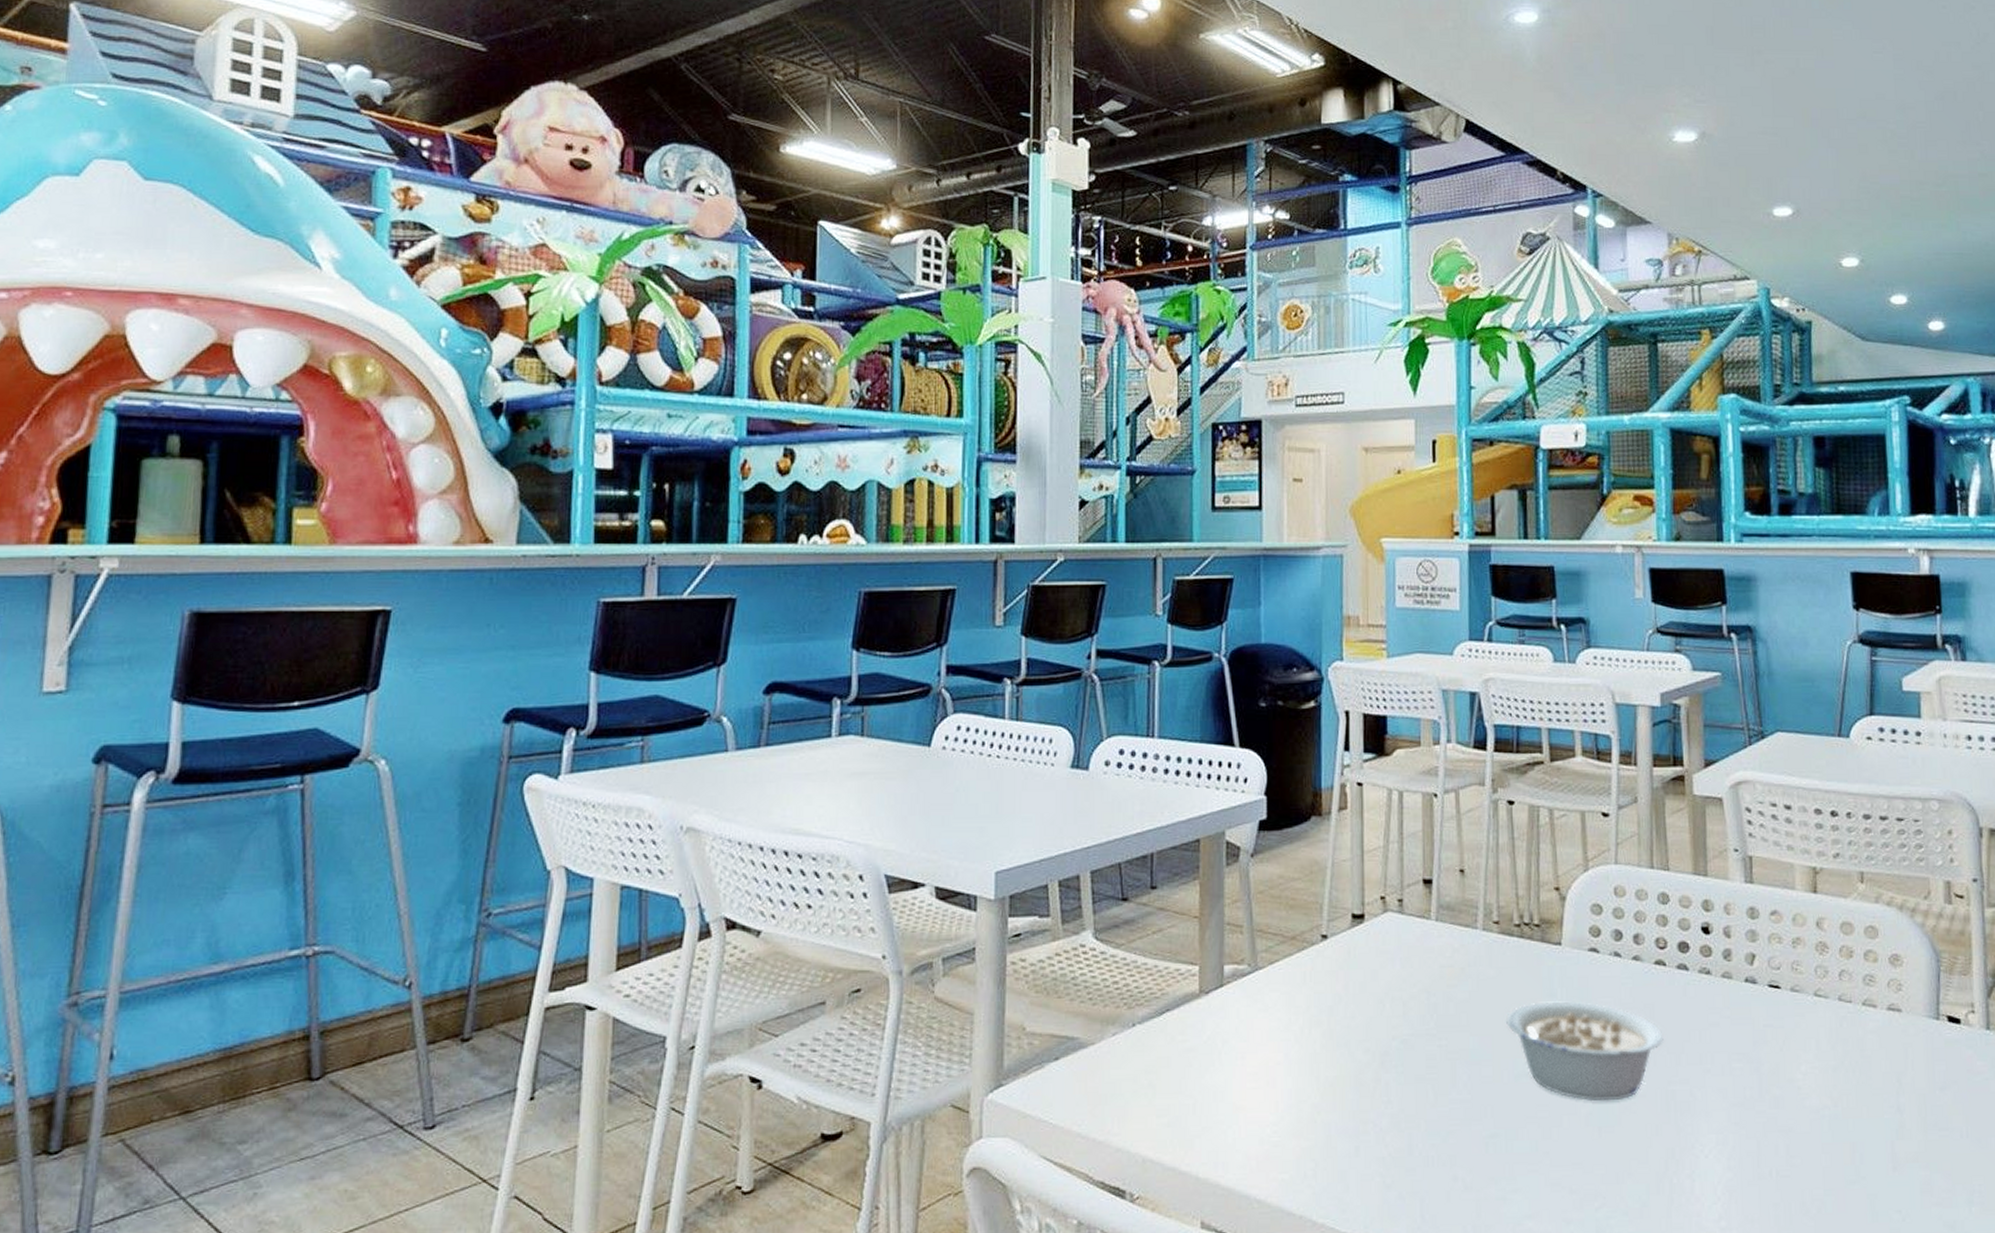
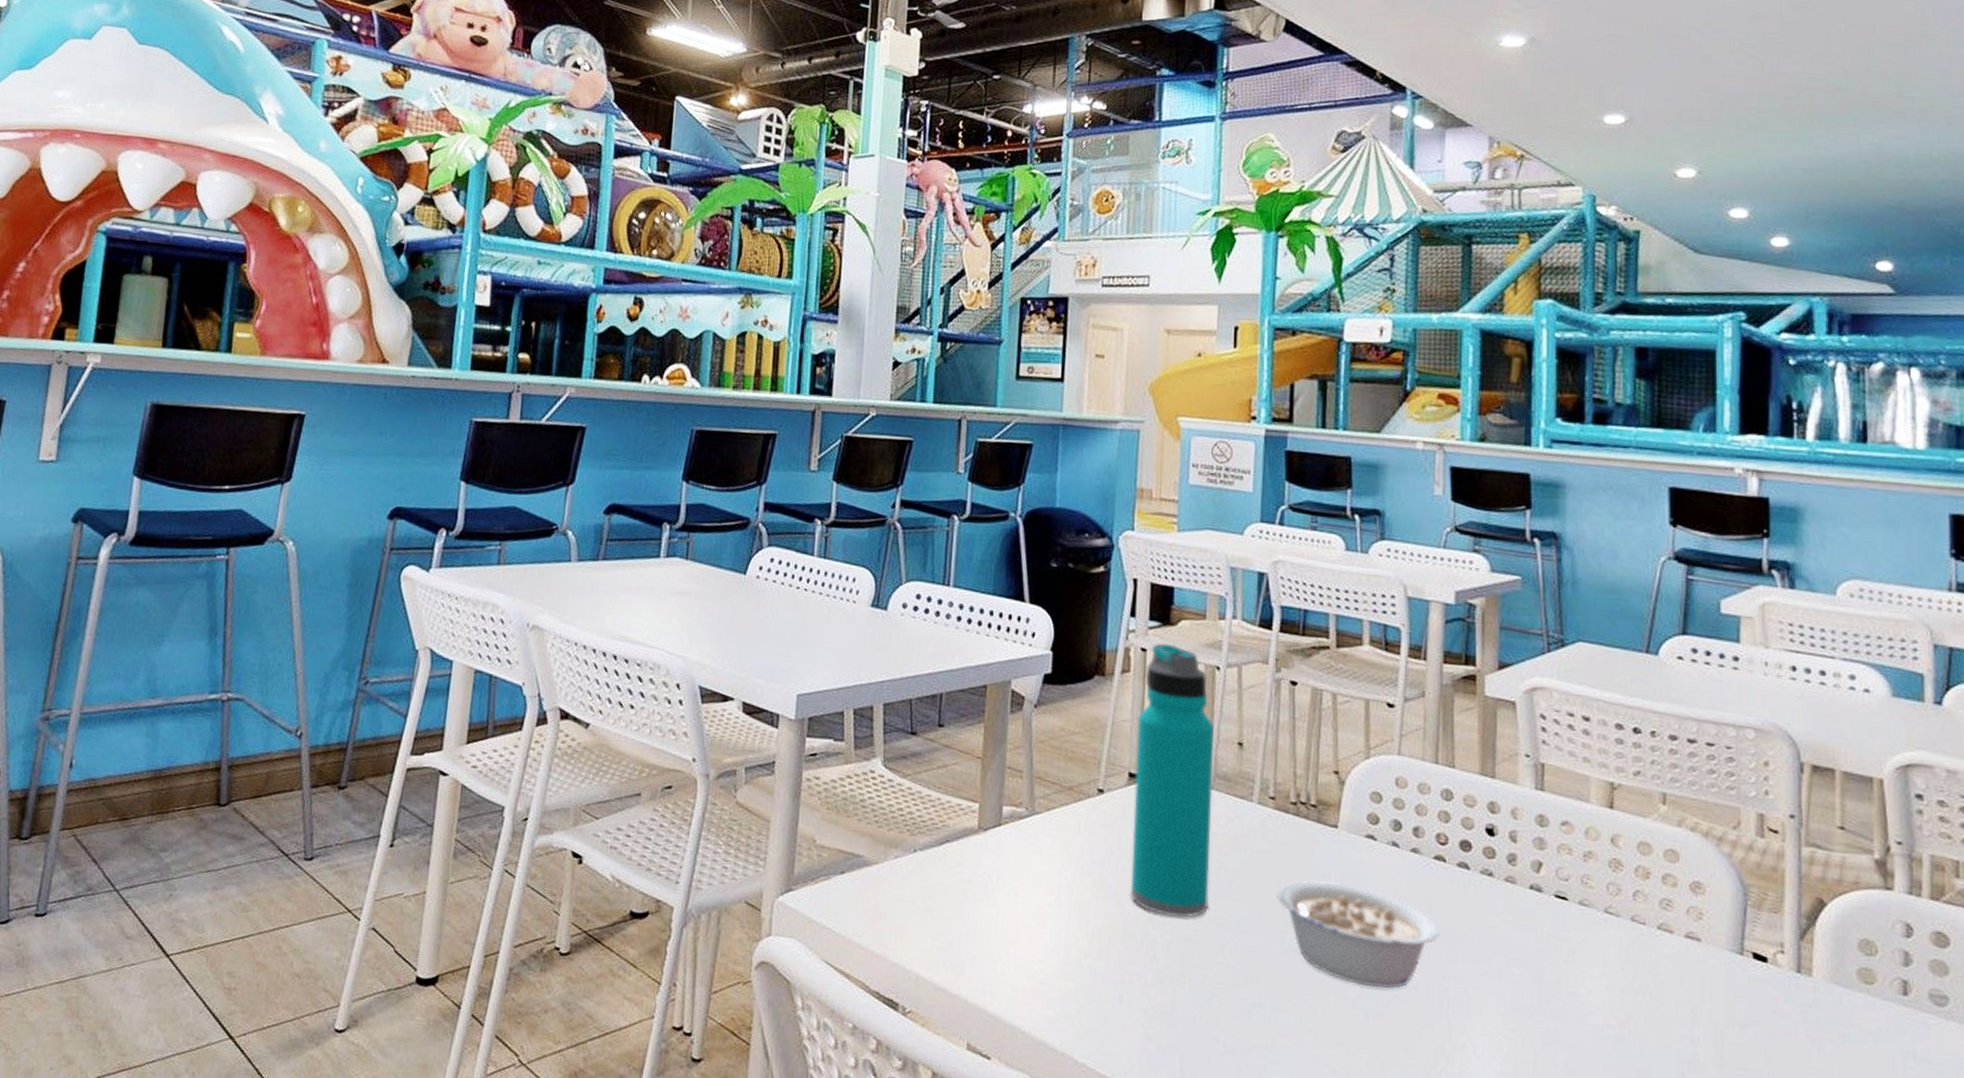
water bottle: none [1358,775,1439,1058] -> present [1130,642,1214,918]

